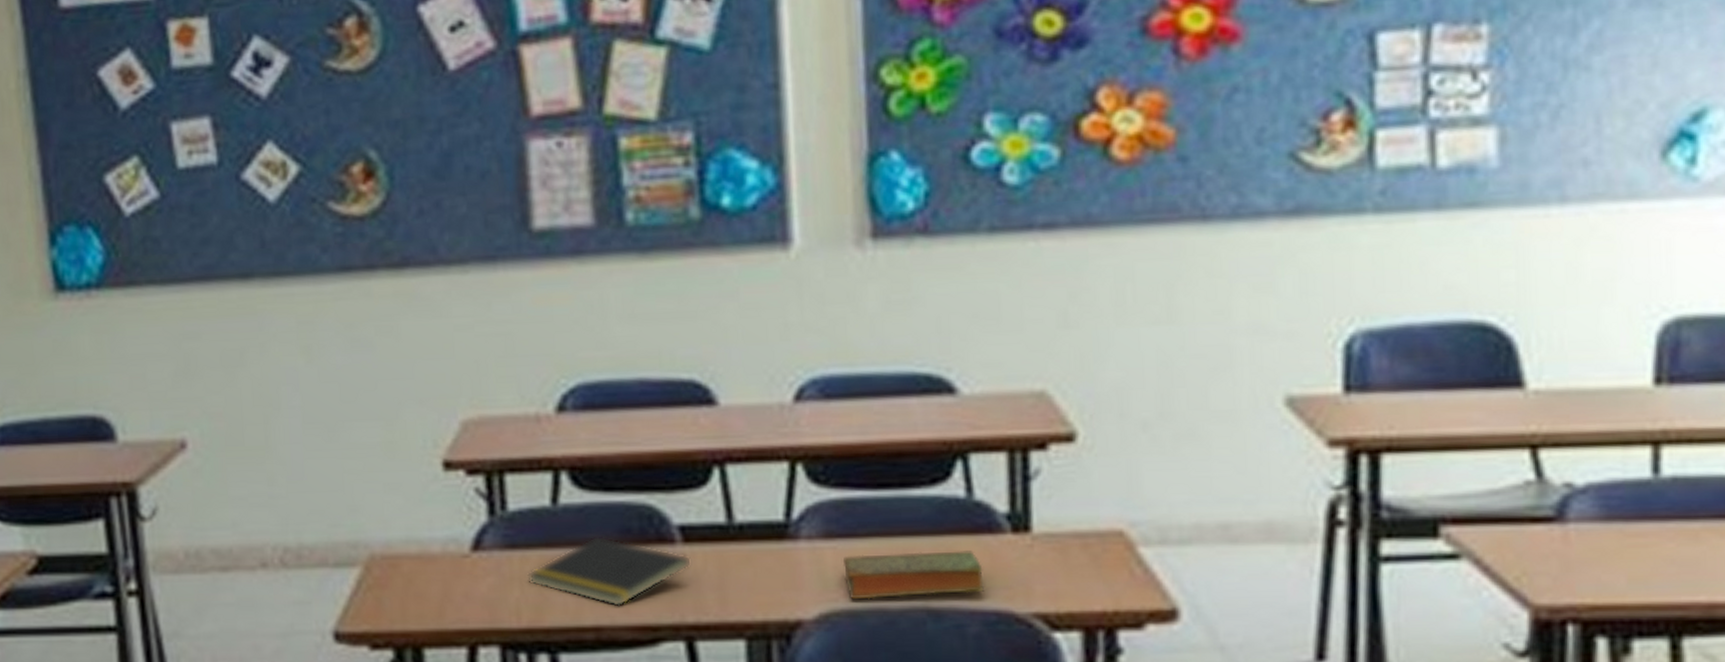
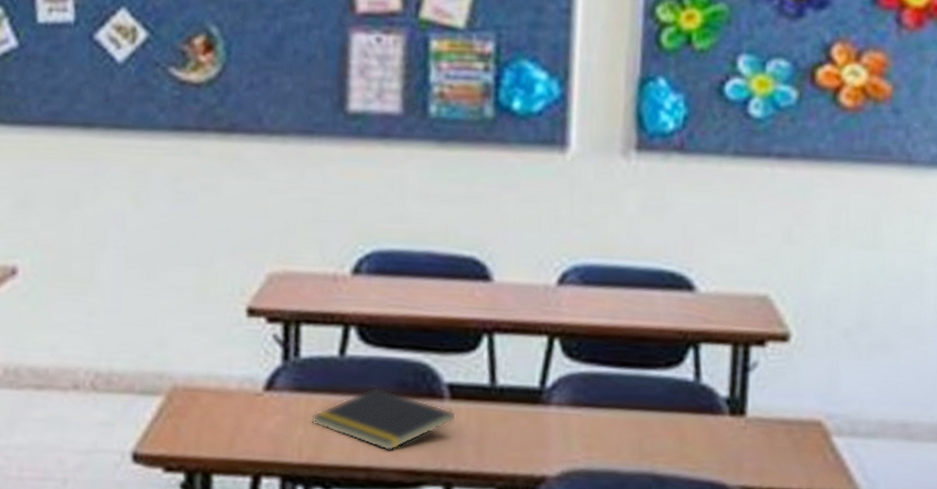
book: present [842,551,984,600] -> none [585,423,703,464]

